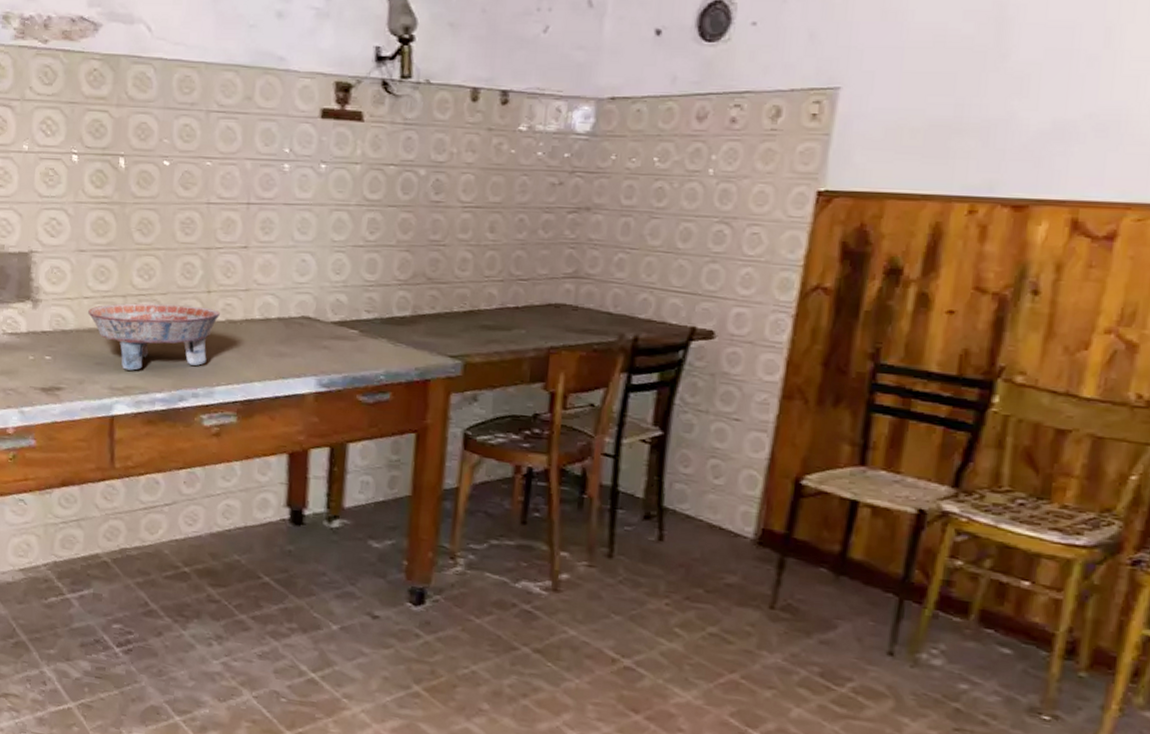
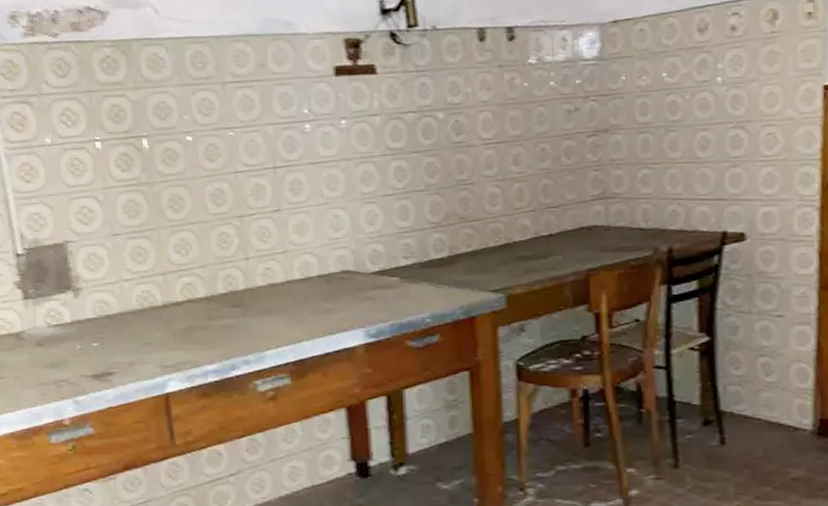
ceramic bowl: present [88,303,220,371] -> none [130,274,261,346]

